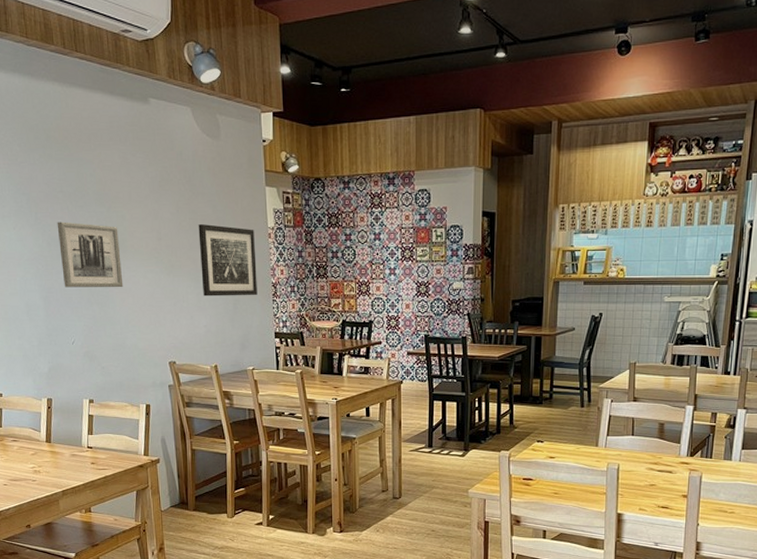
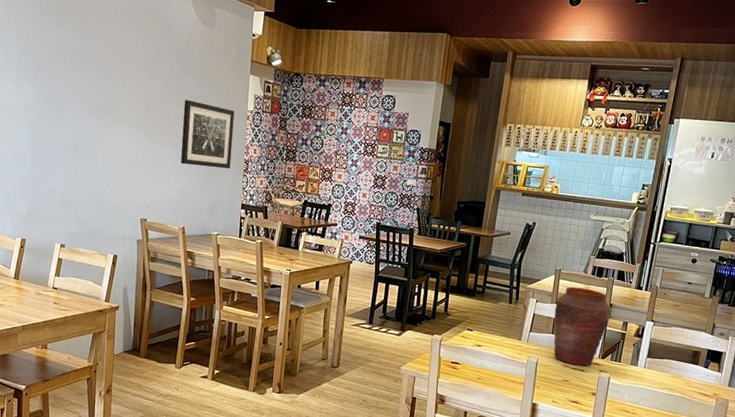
wall art: present [57,221,124,288] -> none [53,81,111,147]
vase: none [632,380,698,467] -> present [553,286,612,366]

